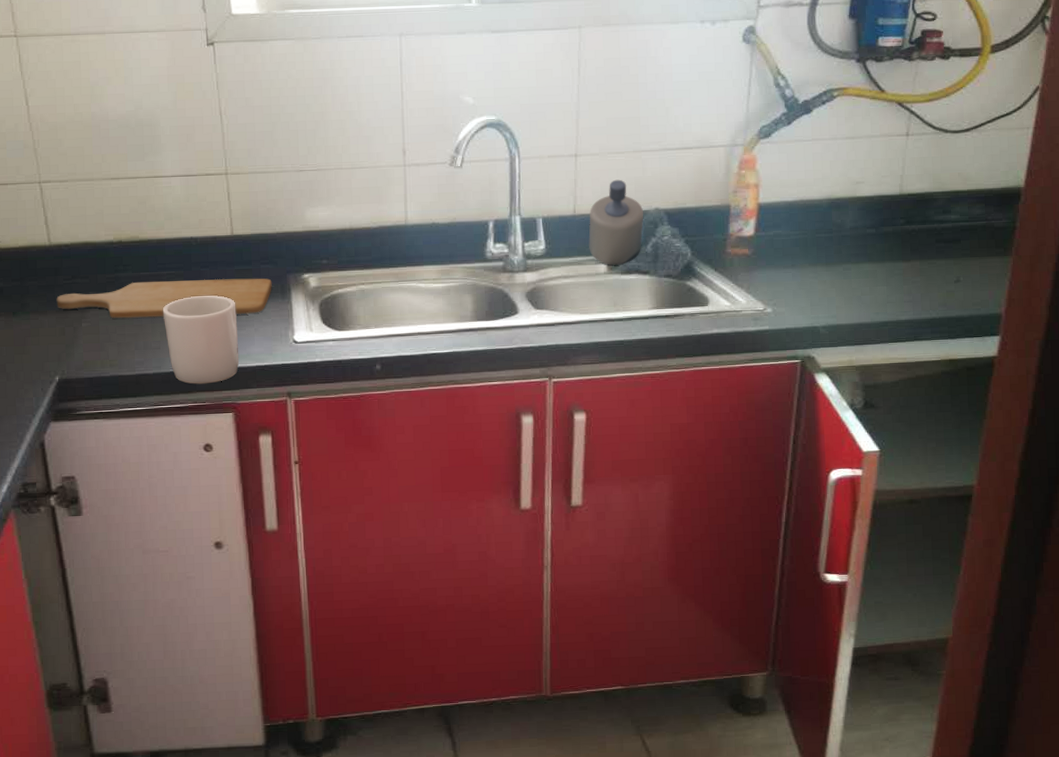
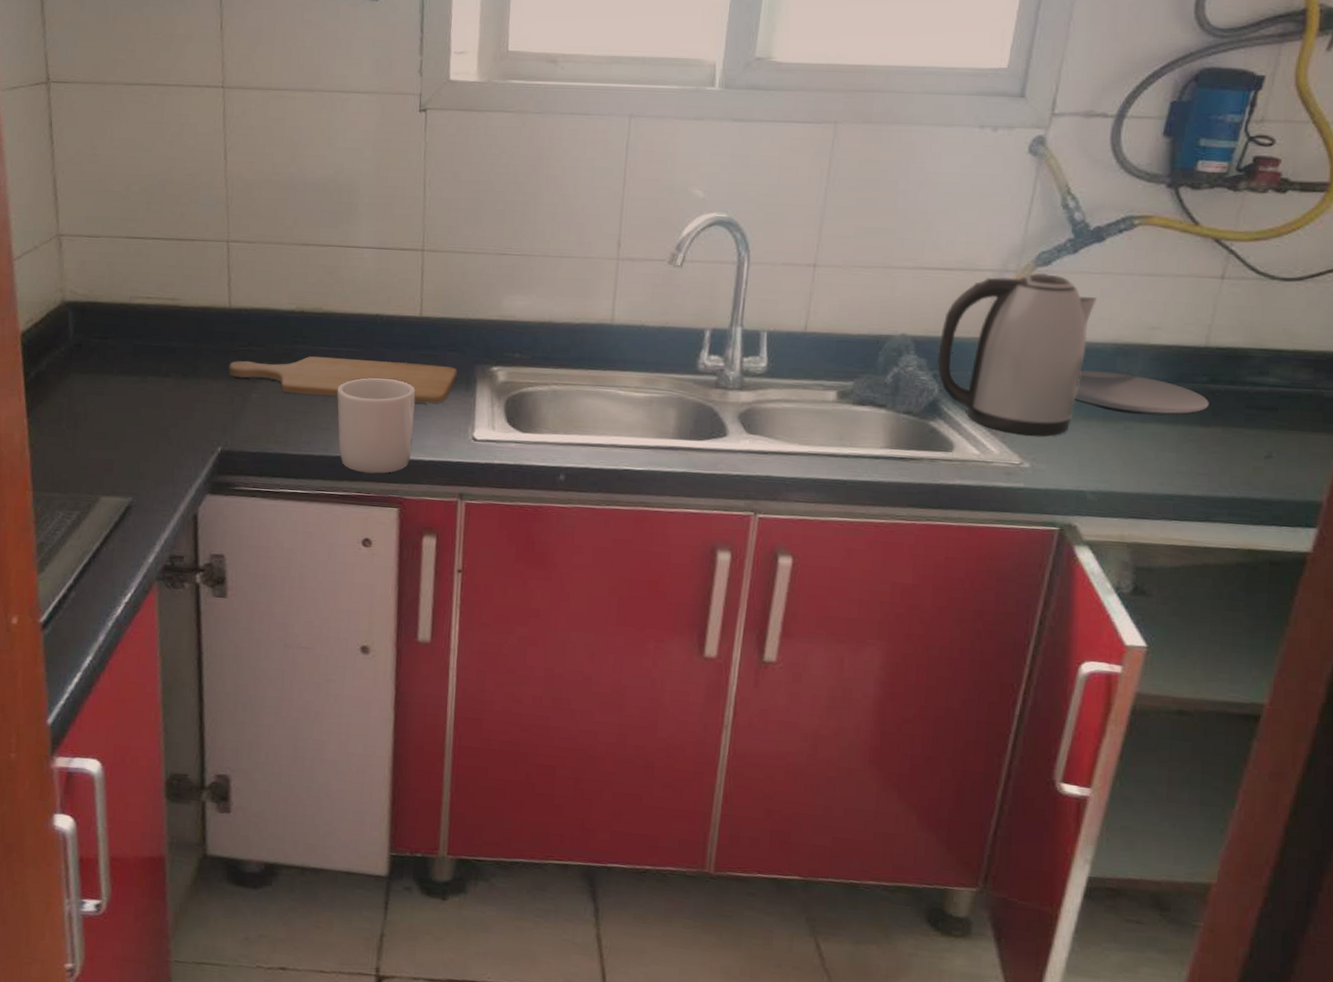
soap dispenser: present [588,179,644,265] -> none [818,297,888,394]
kettle: none [686,144,811,284] -> present [936,272,1097,436]
plate: none [801,223,908,257] -> present [1074,370,1209,416]

